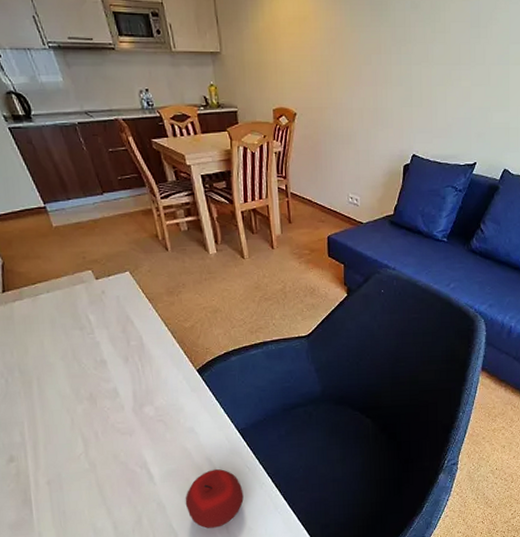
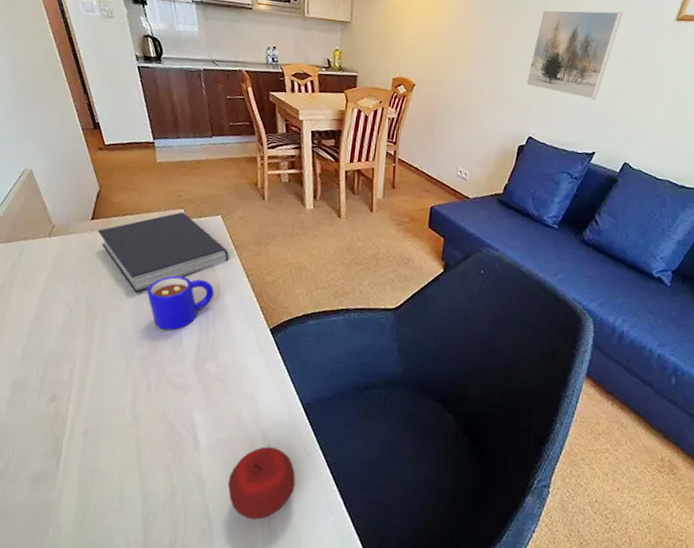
book: none [11,273,146,355] -> present [97,212,229,293]
mug: none [74,334,138,385] -> present [146,275,214,331]
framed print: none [405,9,495,108] -> present [526,9,623,100]

